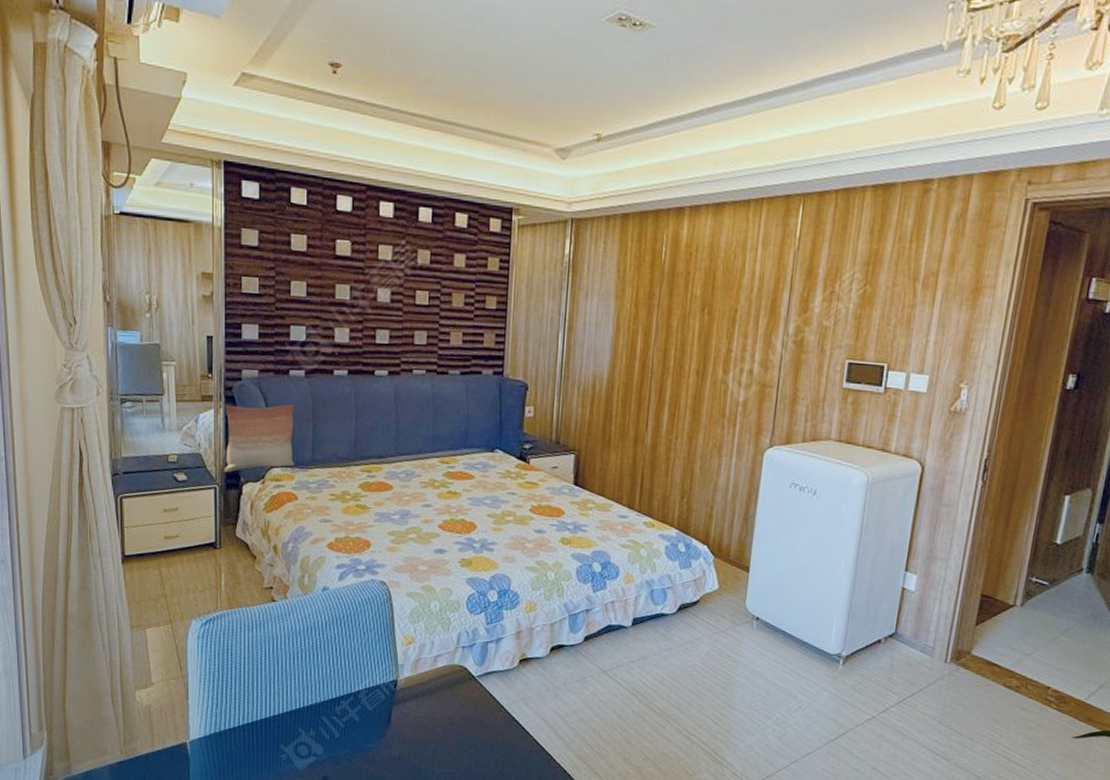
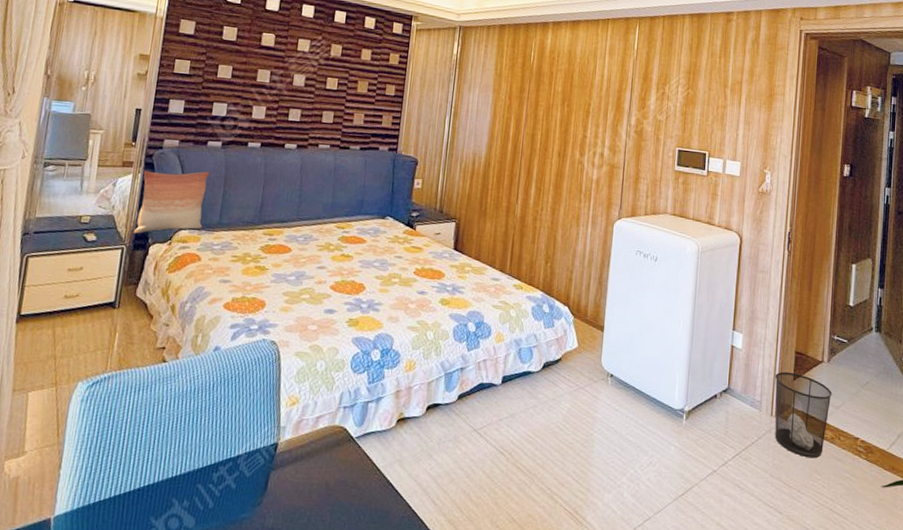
waste bin: none [947,616,1023,707] -> present [775,371,832,459]

